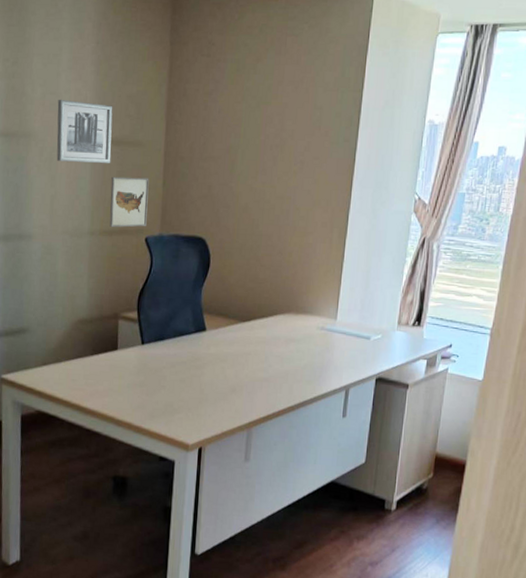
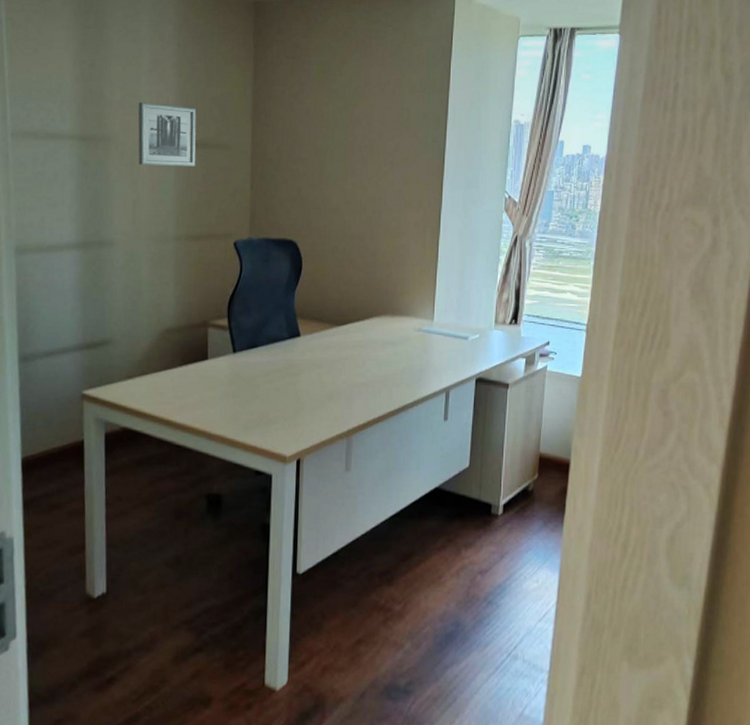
wall art: present [109,176,149,228] -> none [196,180,236,232]

